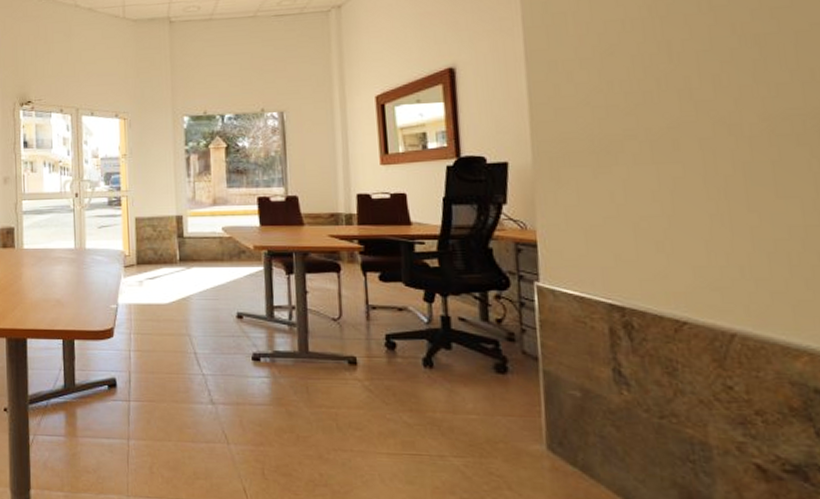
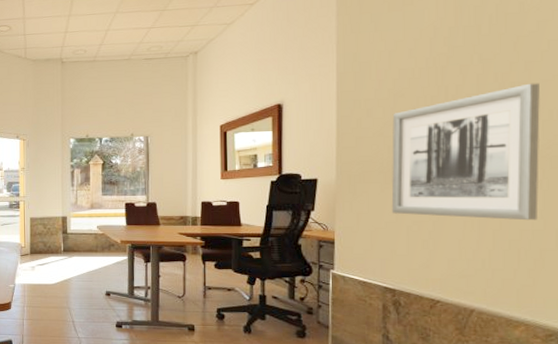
wall art: none [600,34,810,213] -> present [391,83,540,221]

